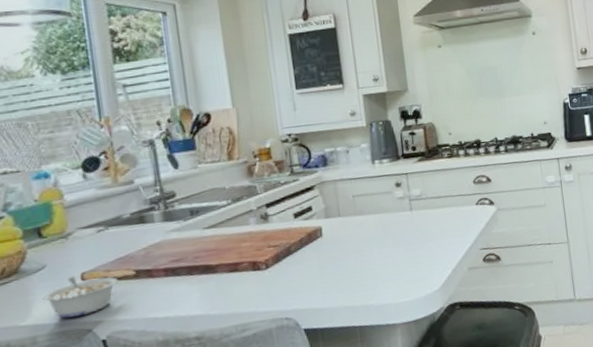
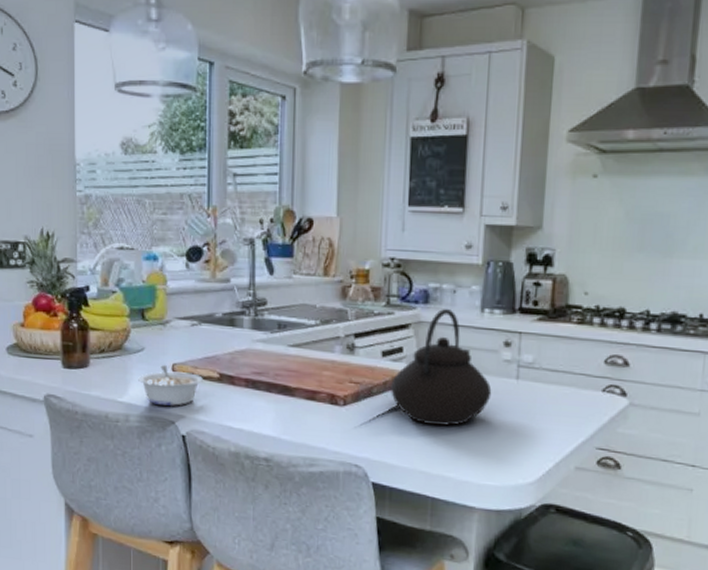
teapot: none [306,166,393,267] -> present [391,308,492,426]

